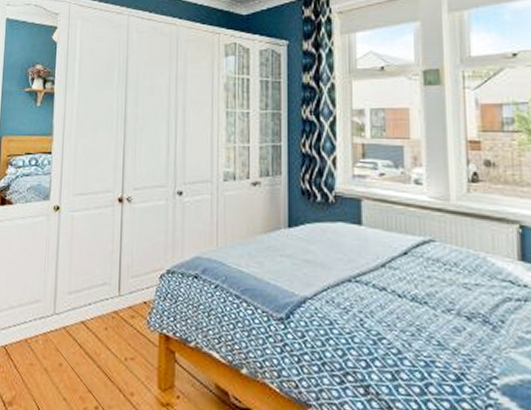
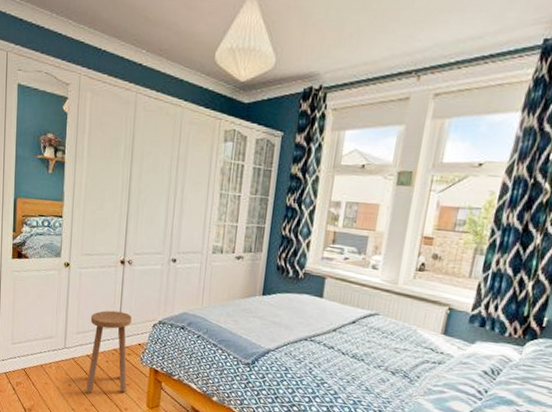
stool: none [80,261,134,374] -> present [86,310,132,393]

